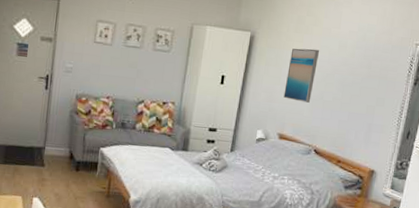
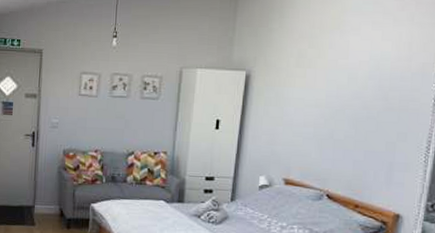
wall art: present [283,48,320,103] -> none [287,84,326,143]

